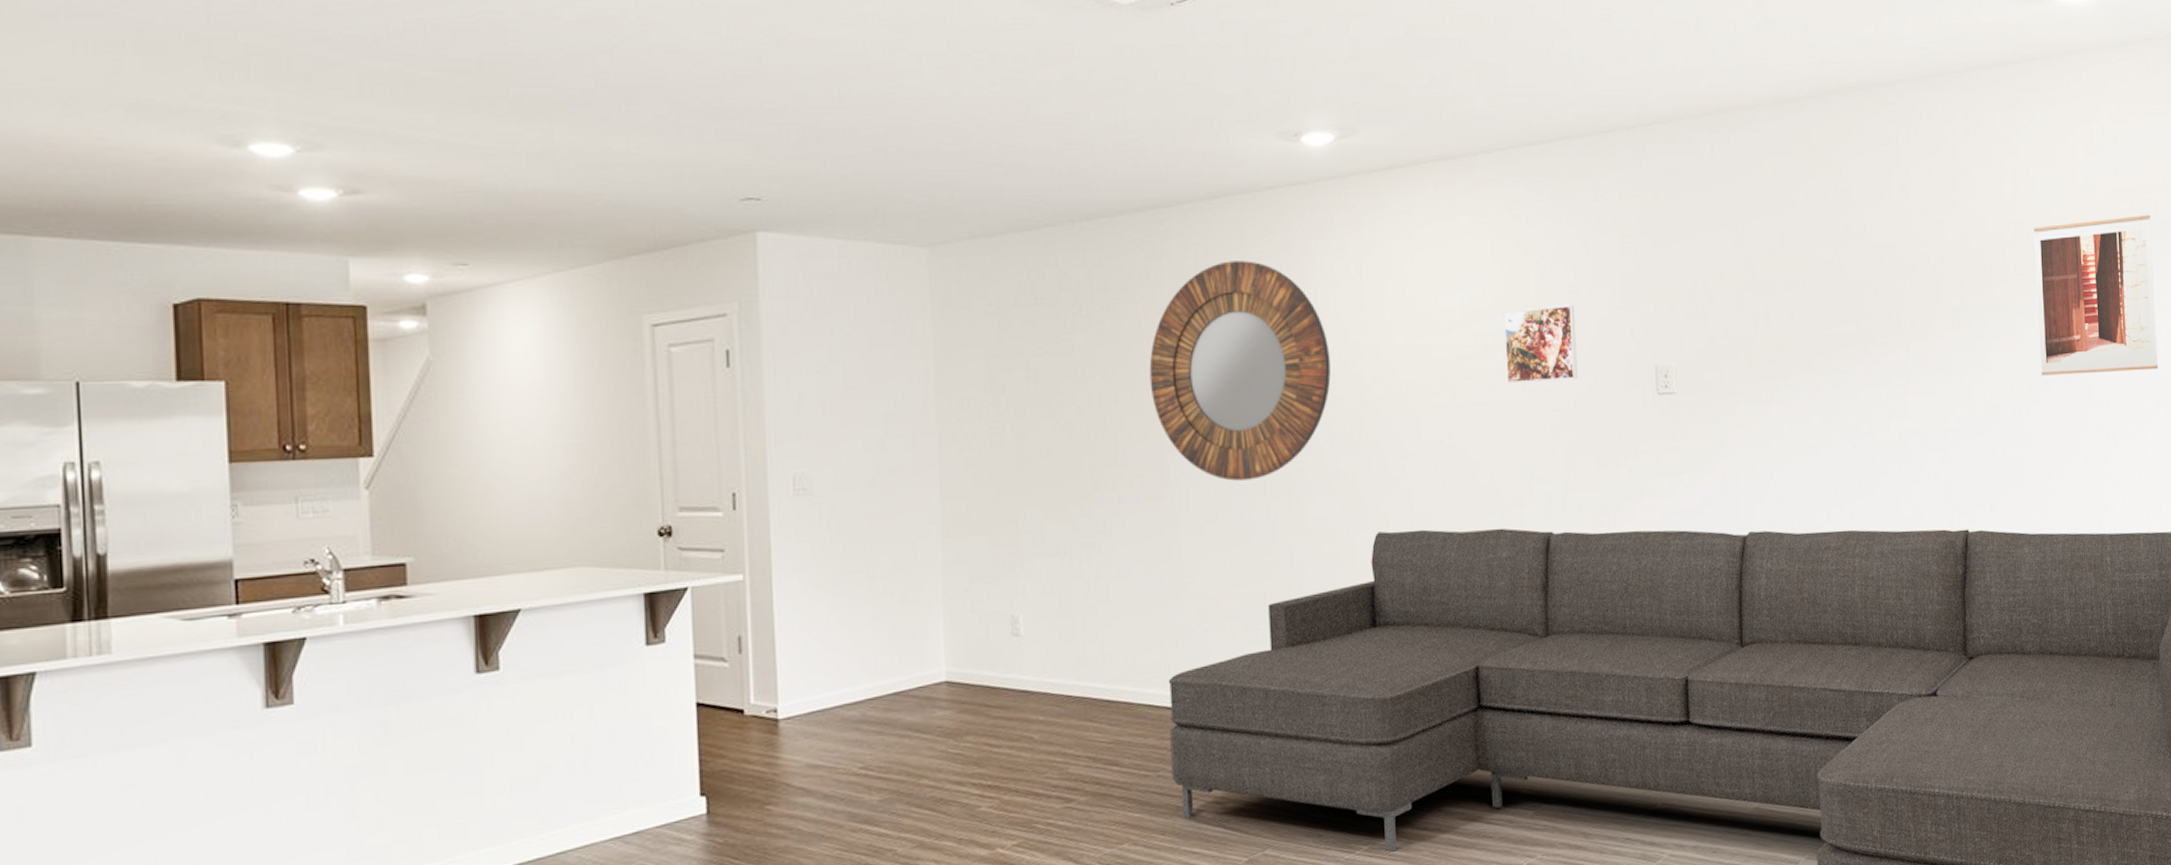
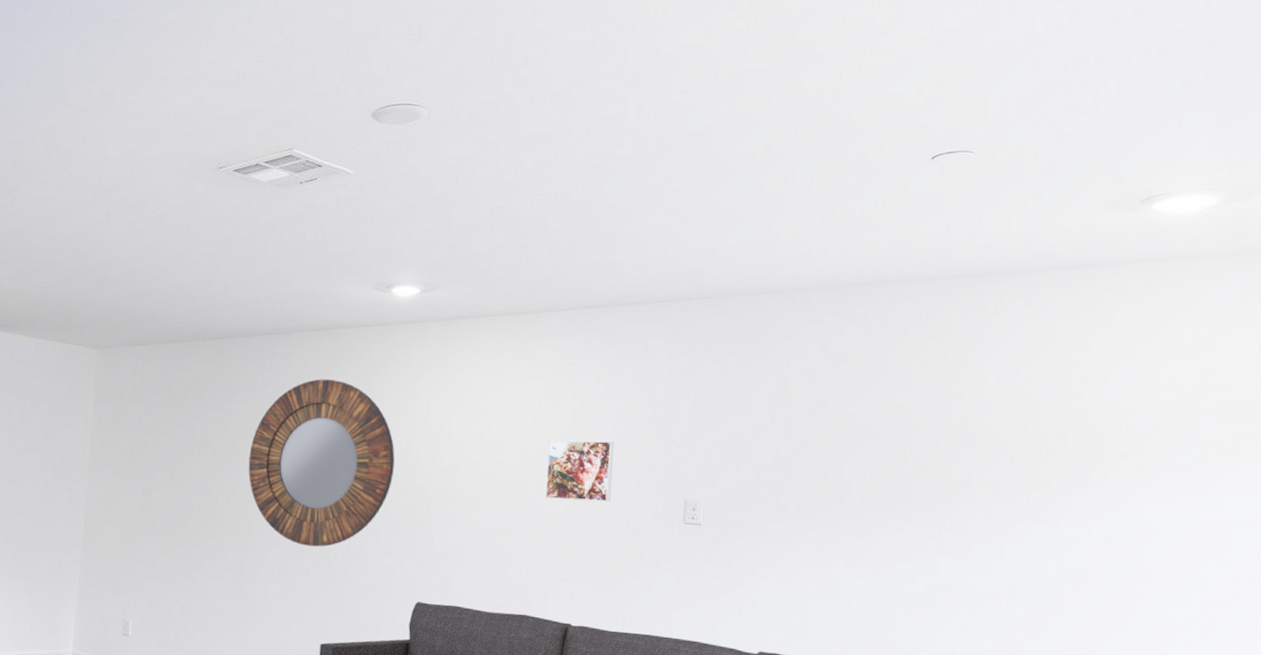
wall art: present [2034,214,2159,376] -> none [1093,416,1243,564]

